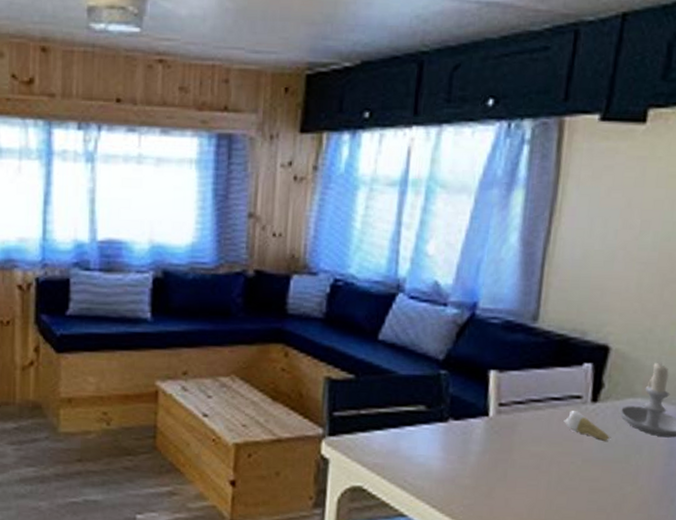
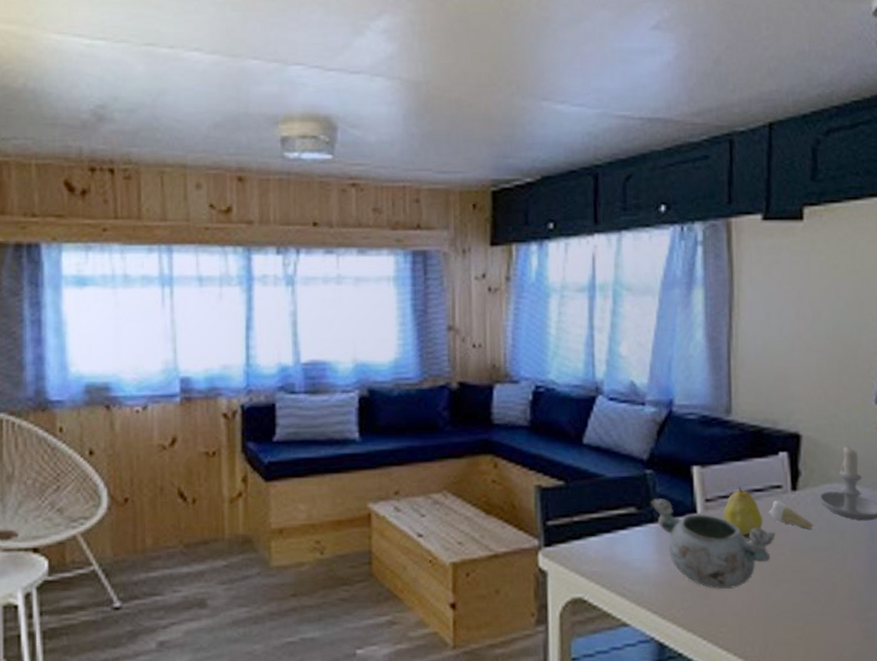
decorative bowl: none [441,399,568,491] -> present [651,498,775,589]
fruit: none [516,393,558,442] -> present [724,486,763,535]

